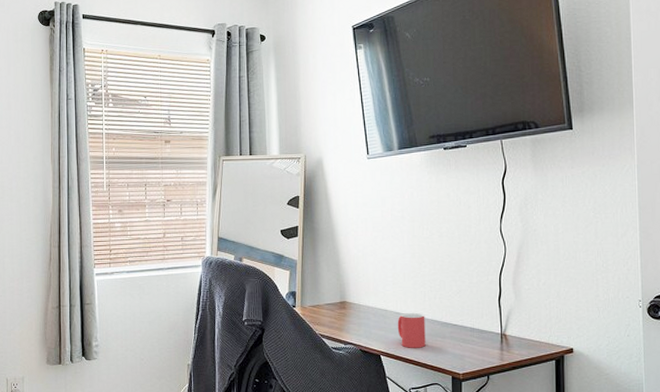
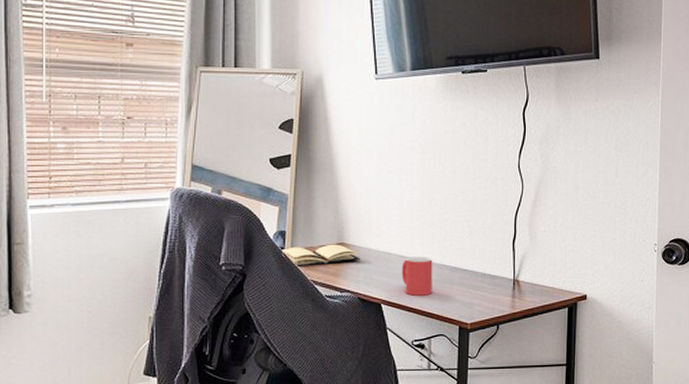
book: none [293,302,361,323] -> present [281,244,361,268]

